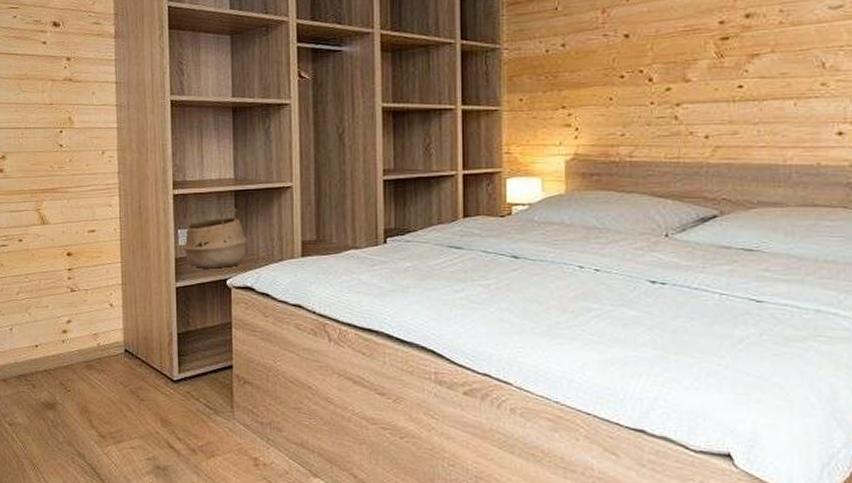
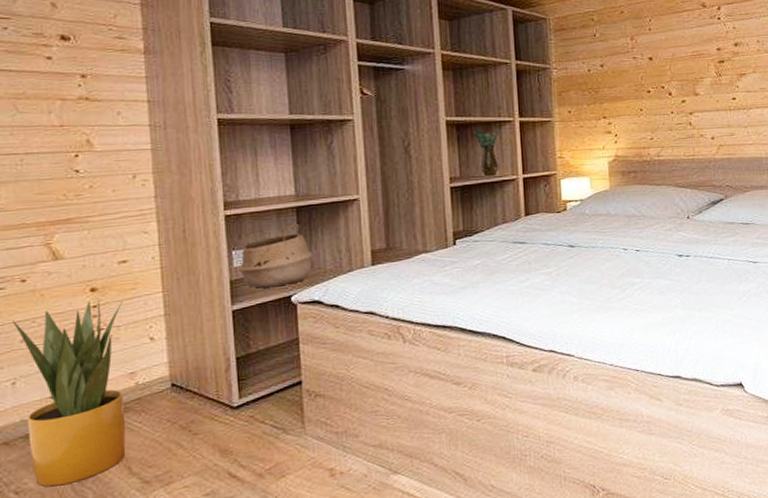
planter: none [12,262,91,426] -> present [13,298,126,487]
vase: none [411,115,437,169] -> present [474,127,498,176]

